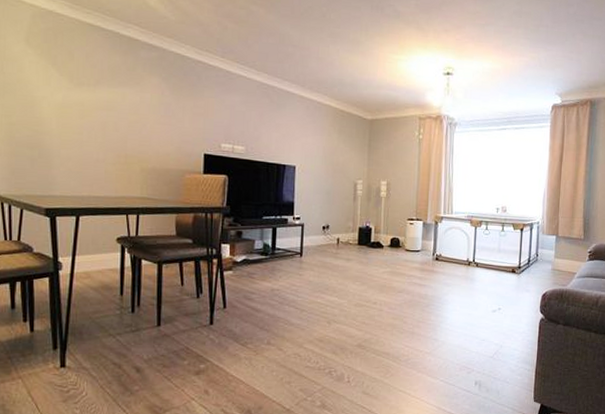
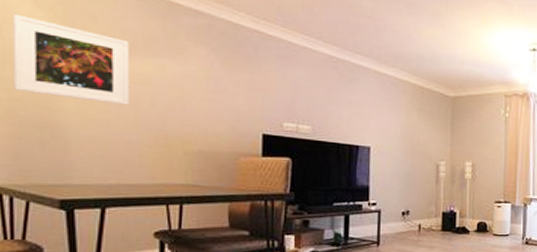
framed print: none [10,52,99,128] -> present [12,15,130,105]

